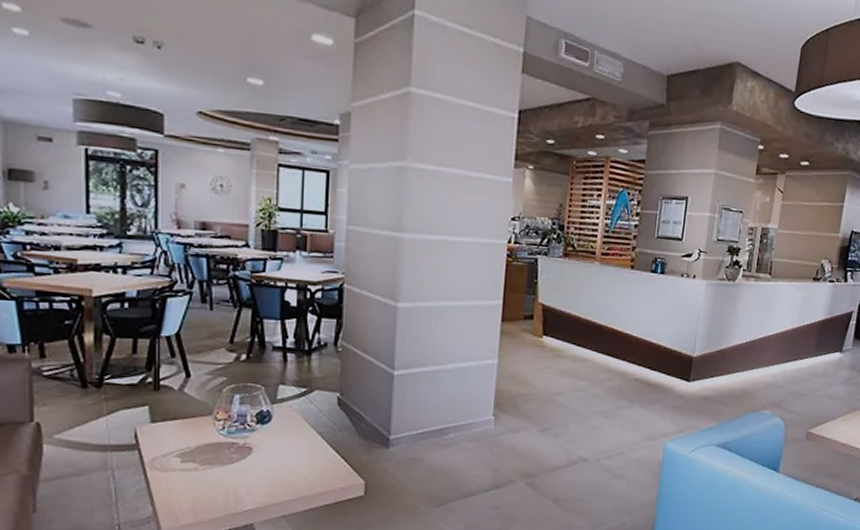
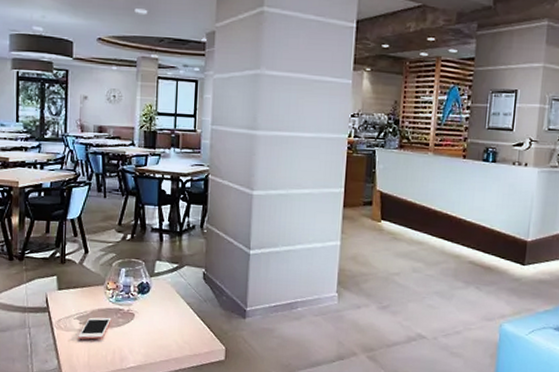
cell phone: none [179,453,223,480] -> present [78,317,112,340]

